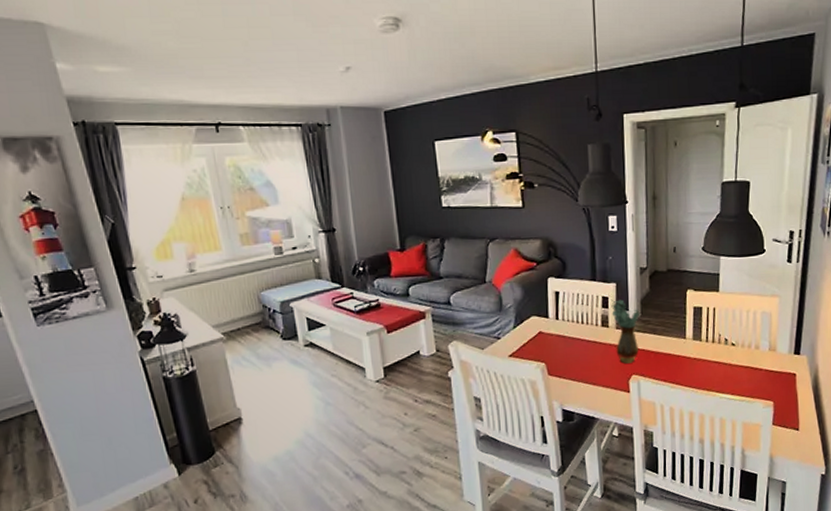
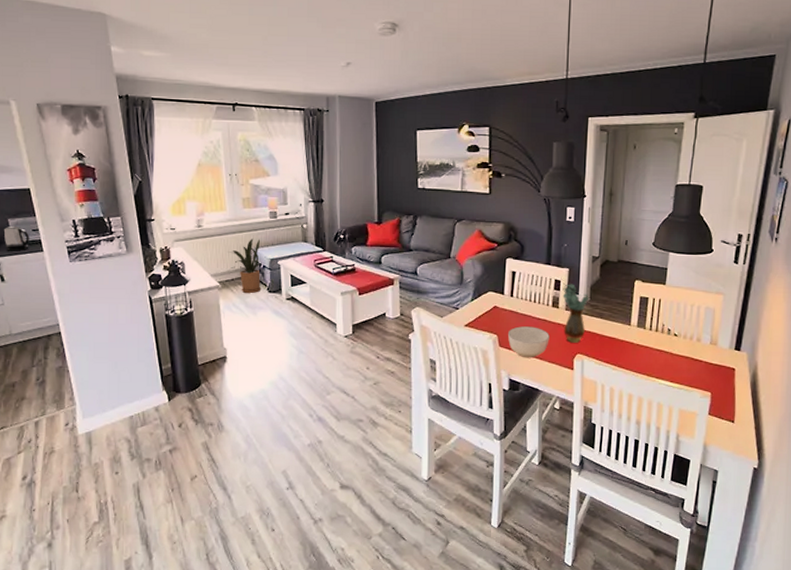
house plant: none [231,280,274,343] -> present [229,239,262,293]
bowl: none [556,350,602,385] -> present [507,326,550,358]

